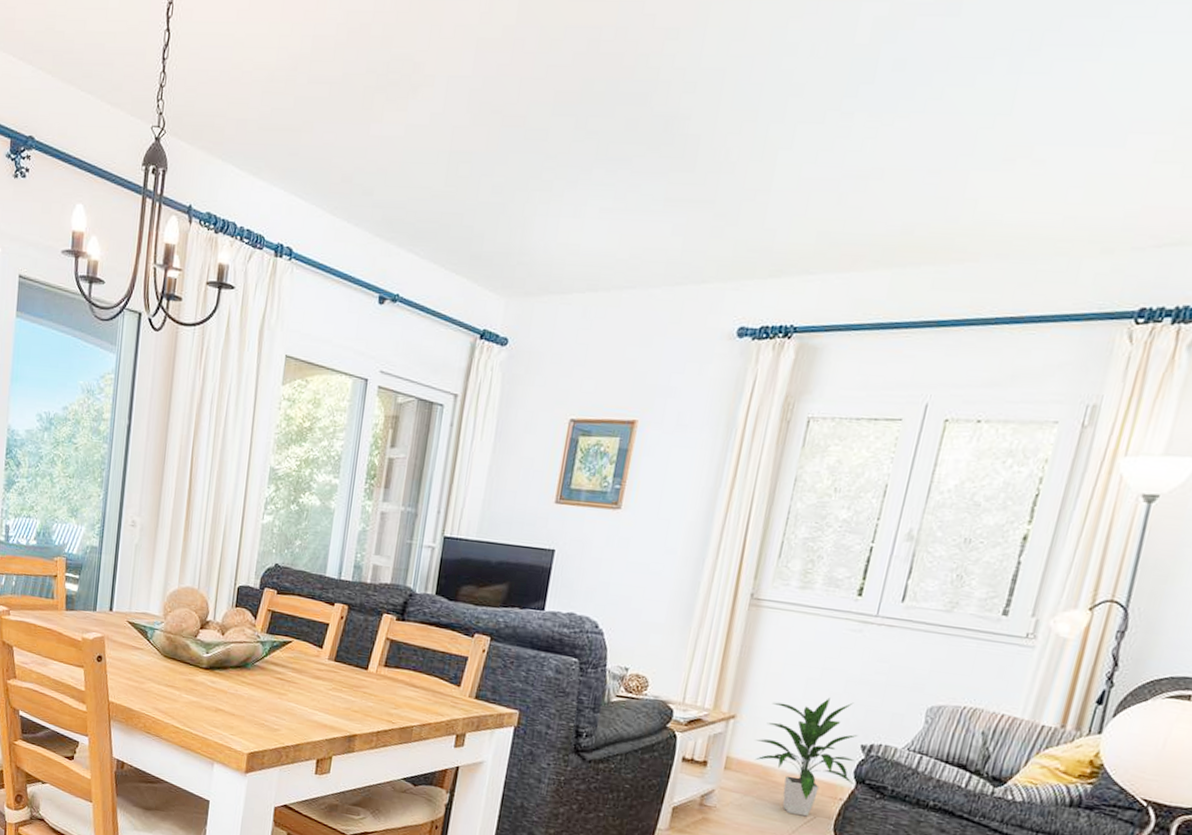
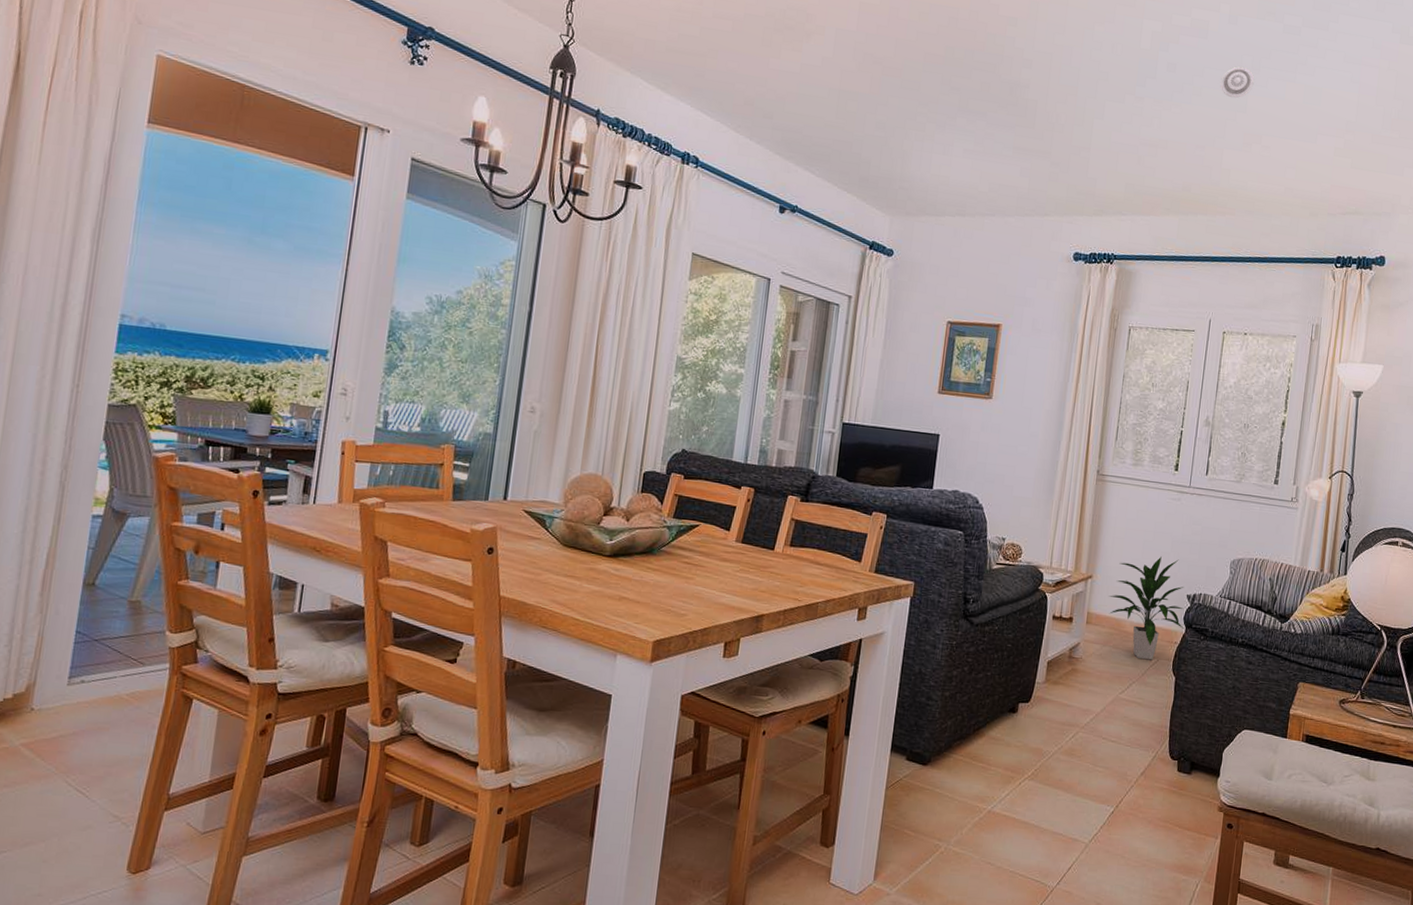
smoke detector: none [973,49,1031,97] -> present [1220,66,1255,98]

